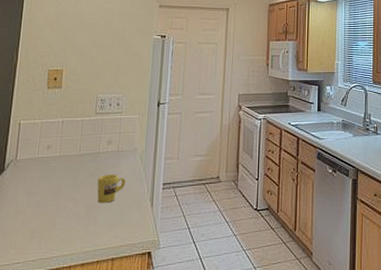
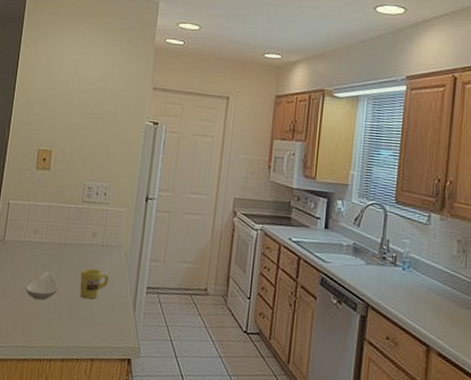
spoon rest: none [41,183,76,212] -> present [25,271,59,300]

